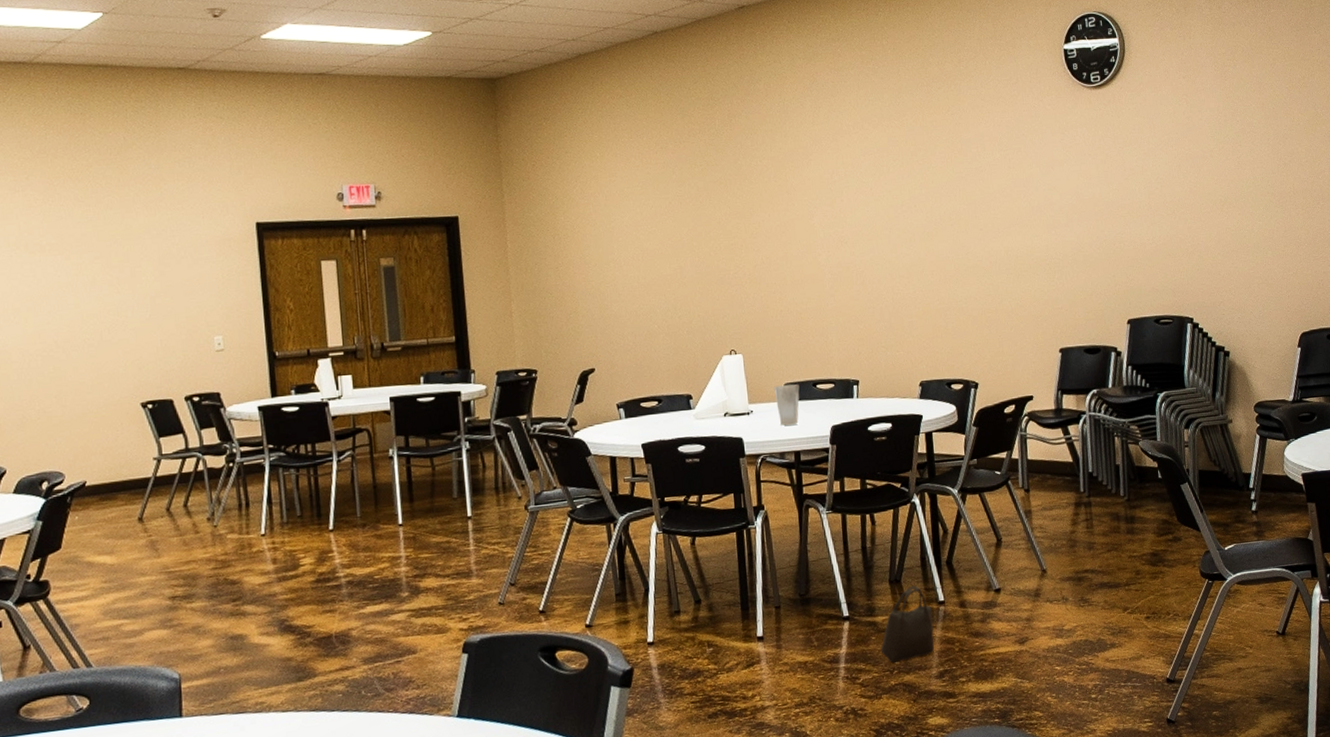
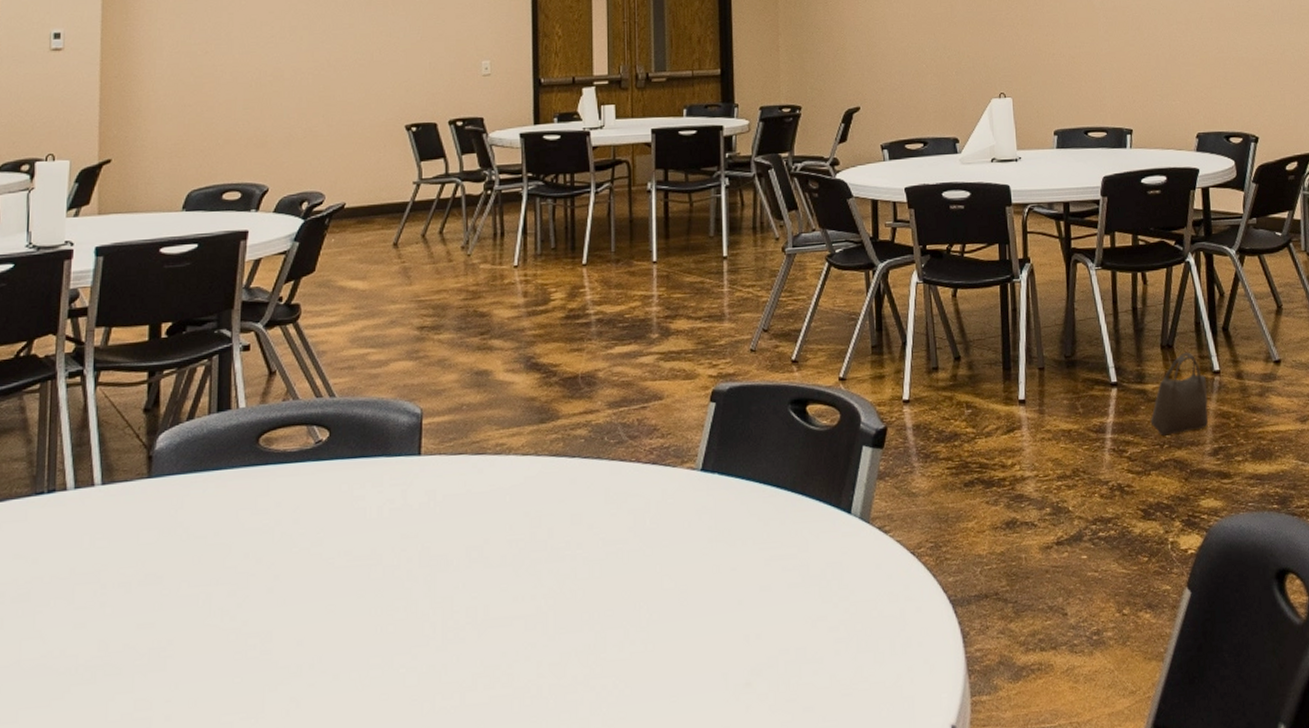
cup: present [774,384,800,426] -> none [1043,131,1071,174]

